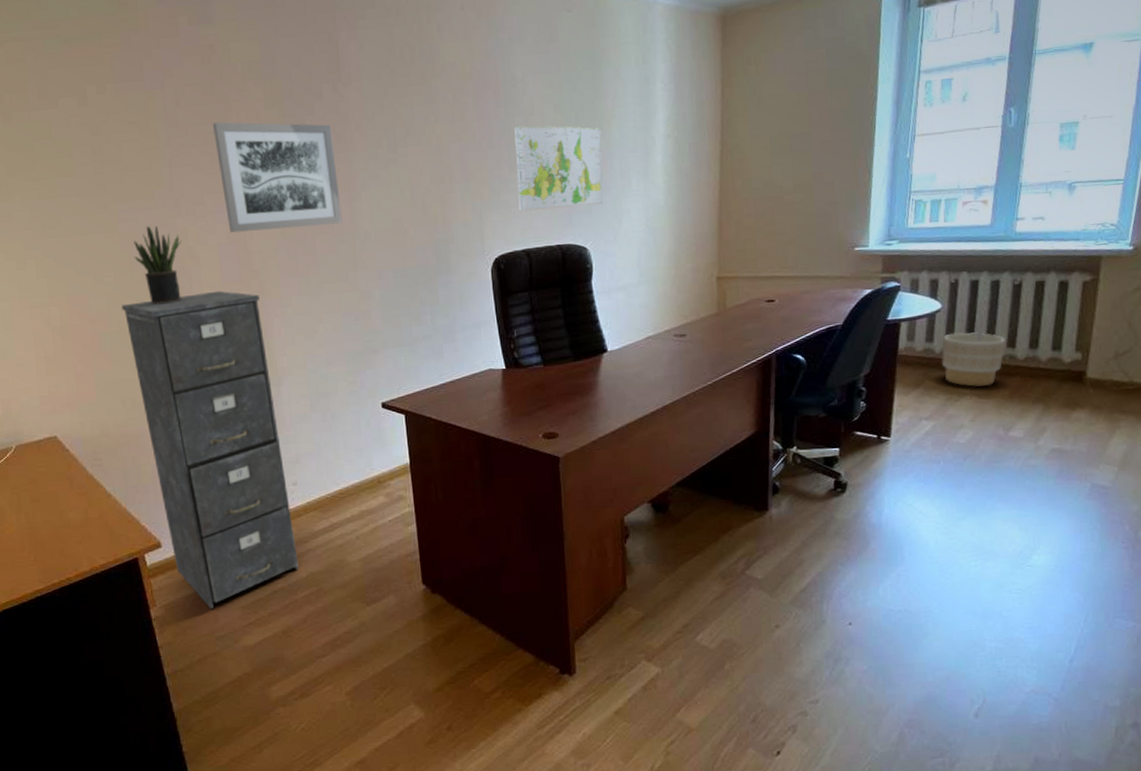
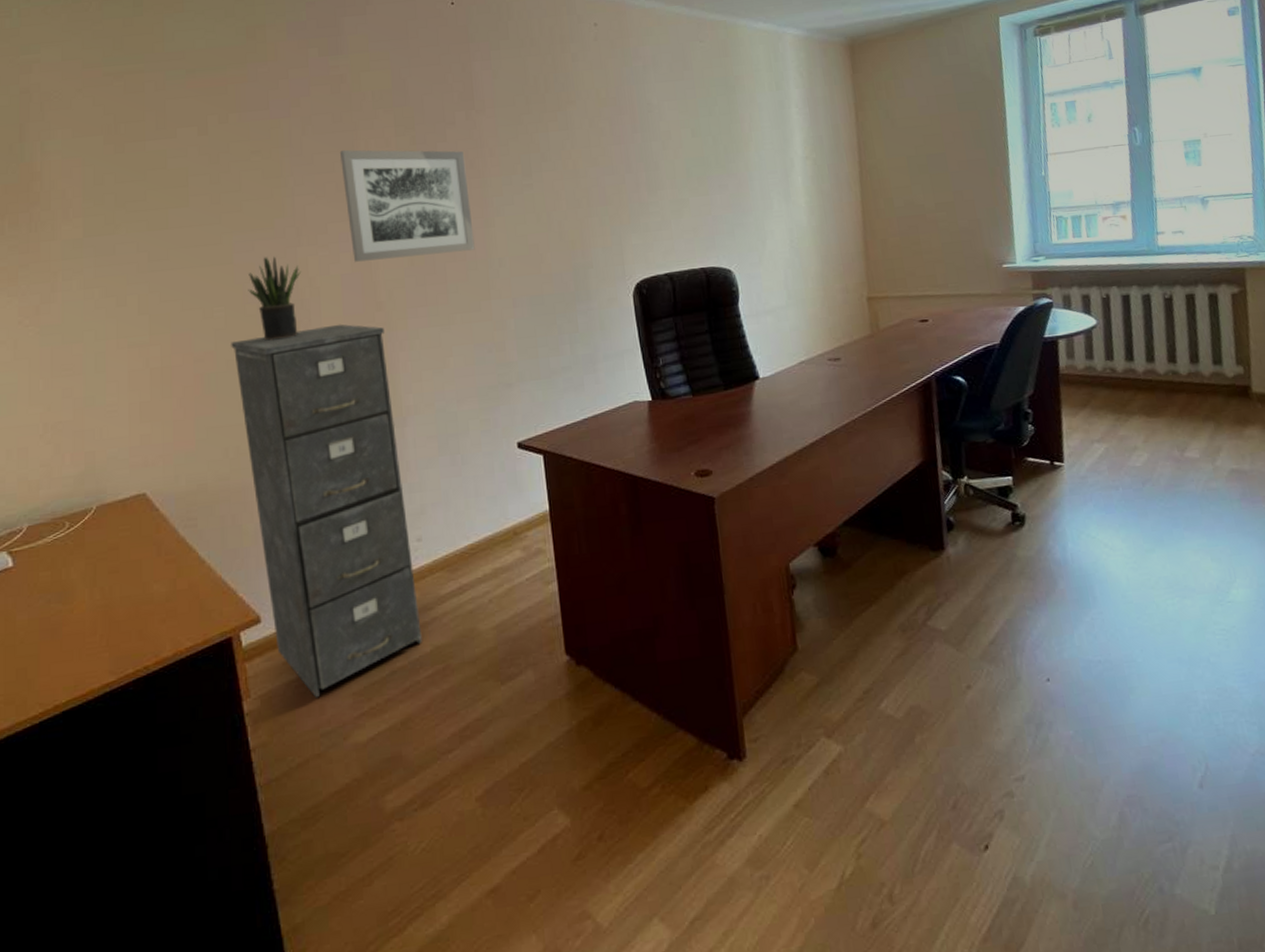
map: present [514,125,603,212] -> none [651,149,745,235]
planter: present [941,332,1005,387] -> none [1103,348,1167,405]

